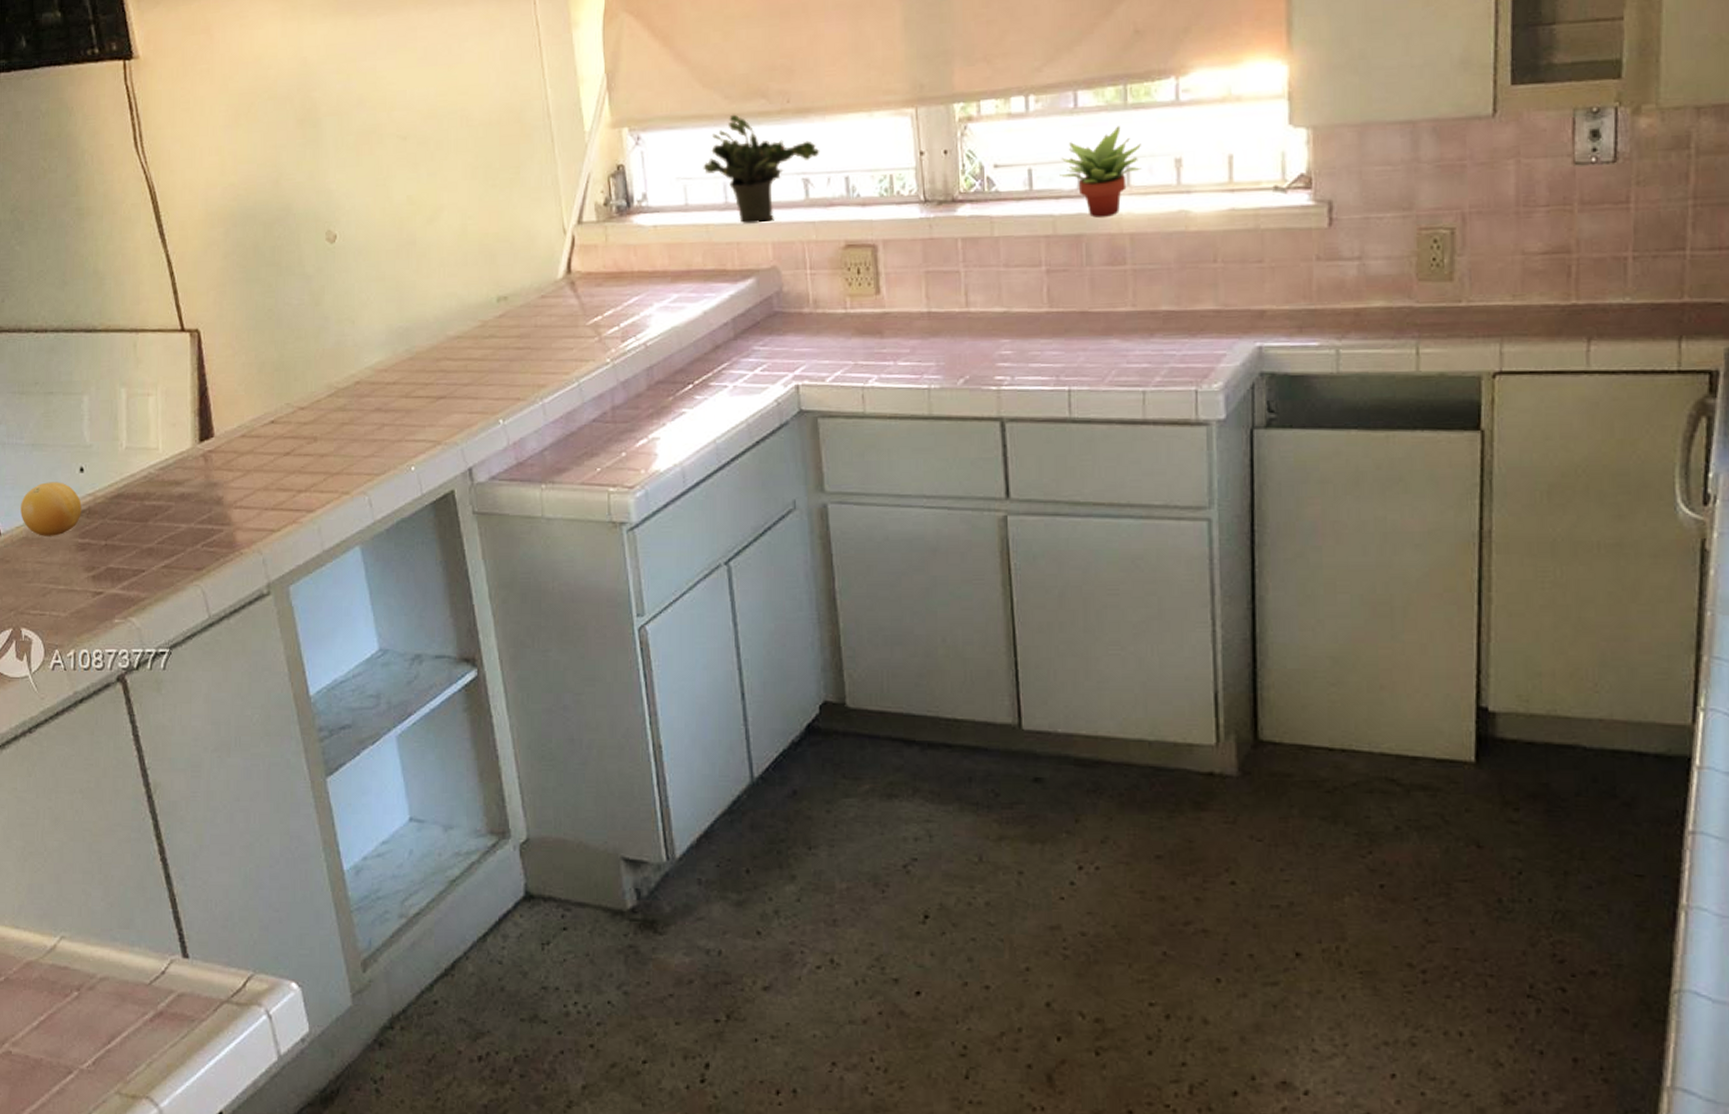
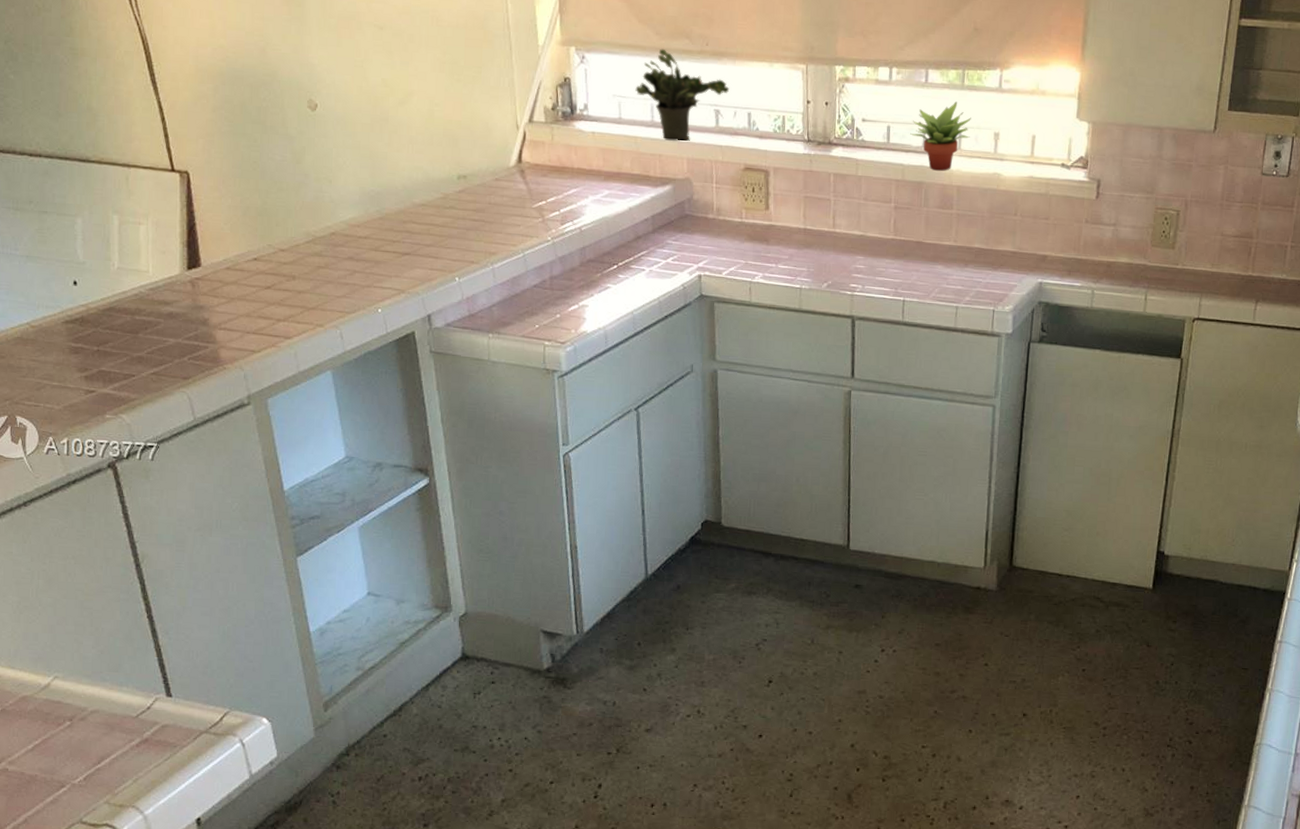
fruit: present [21,482,82,536] -> none [15,291,75,339]

